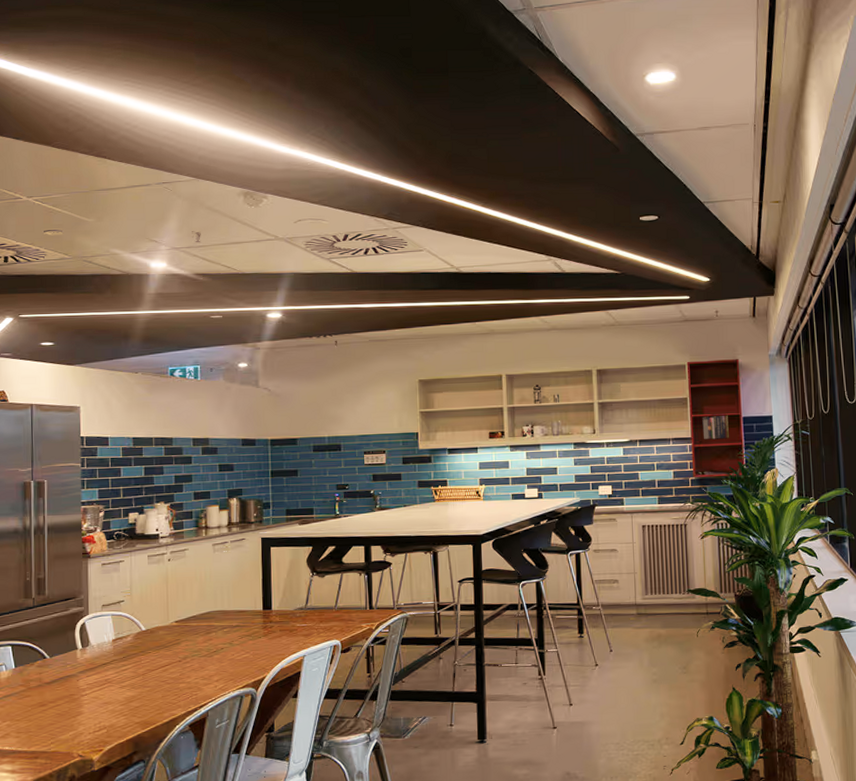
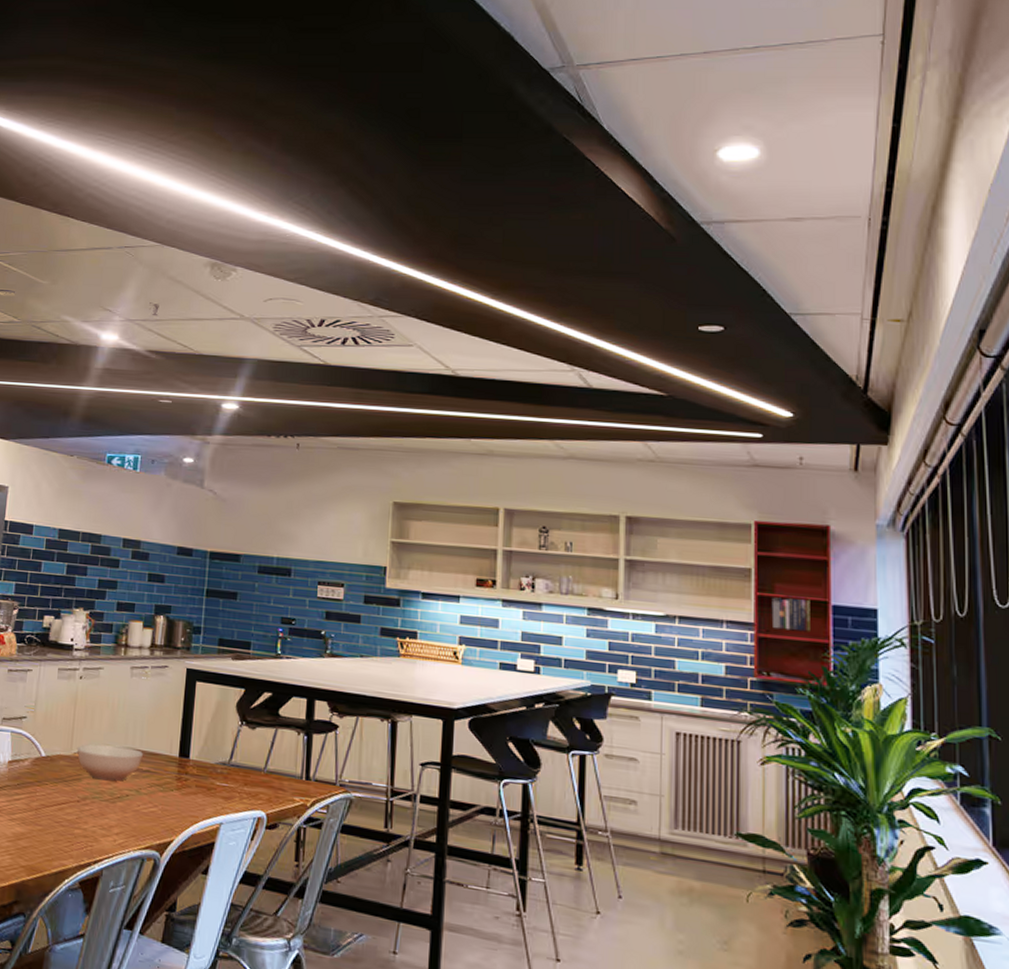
bowl: none [173,610,233,640] -> present [76,744,144,781]

